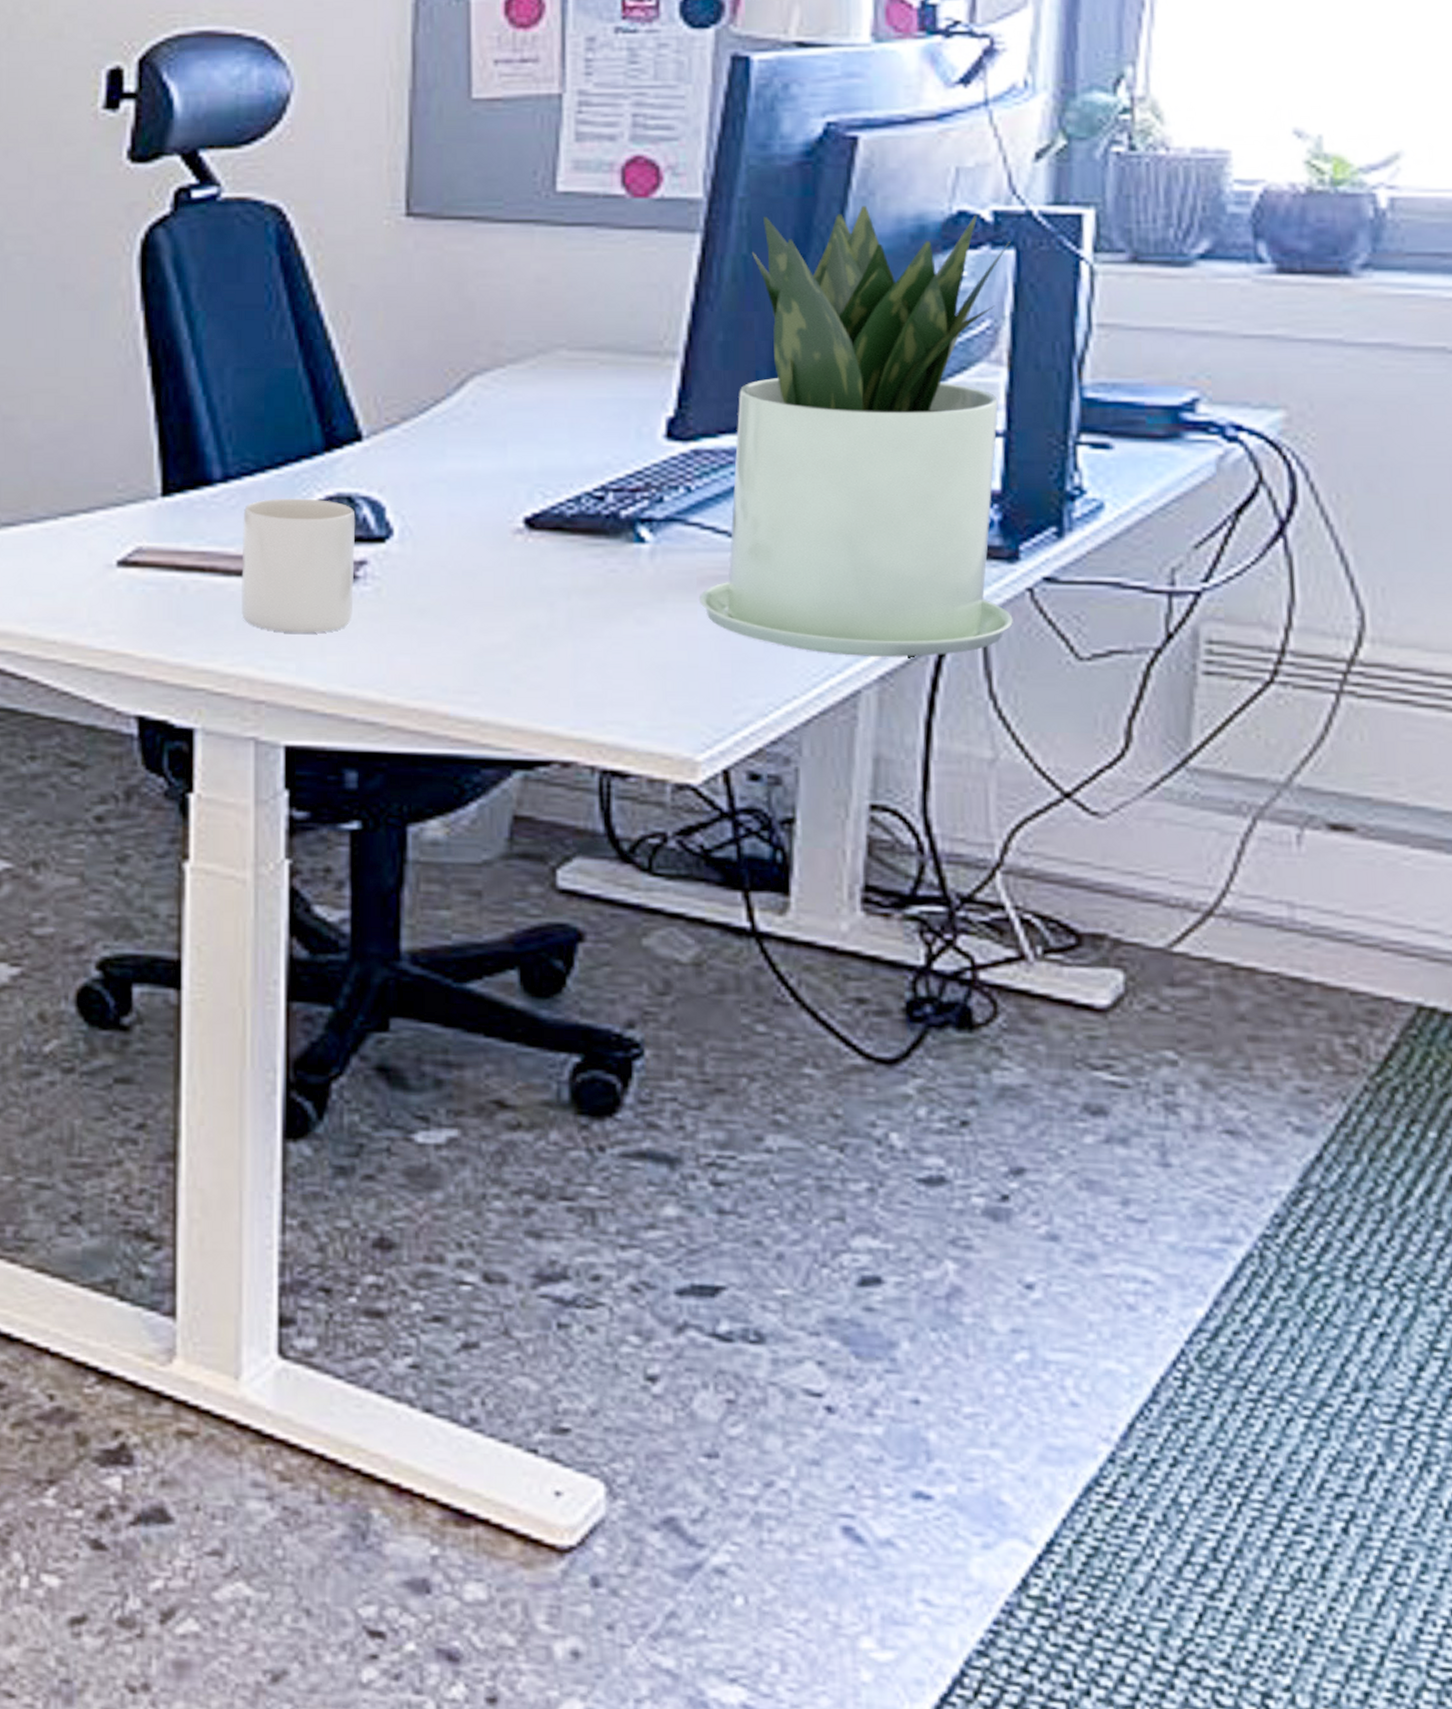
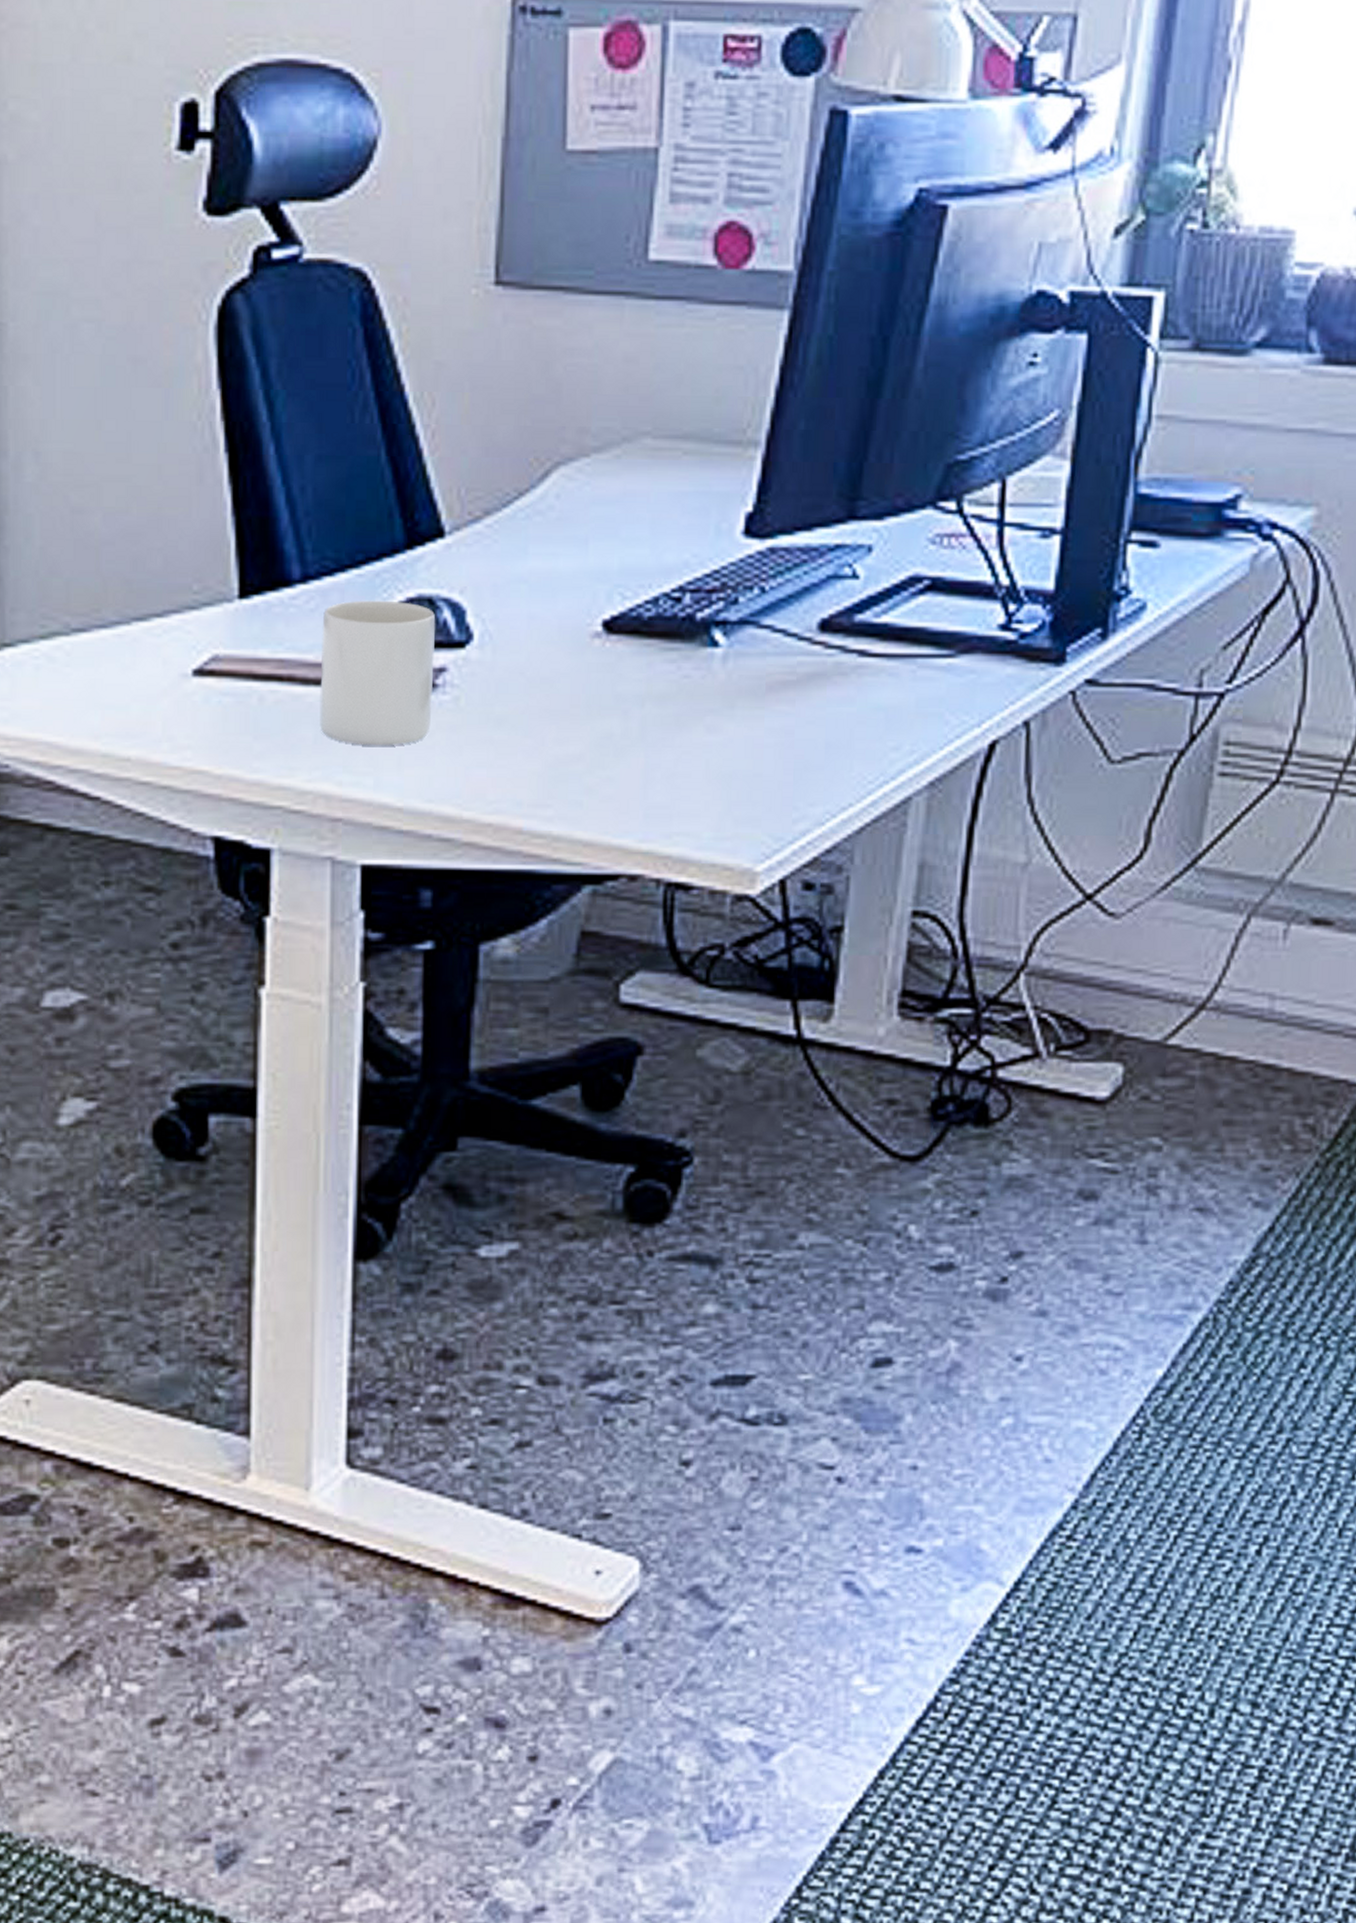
planter: present [698,205,1013,657] -> none [766,283,1084,763]

